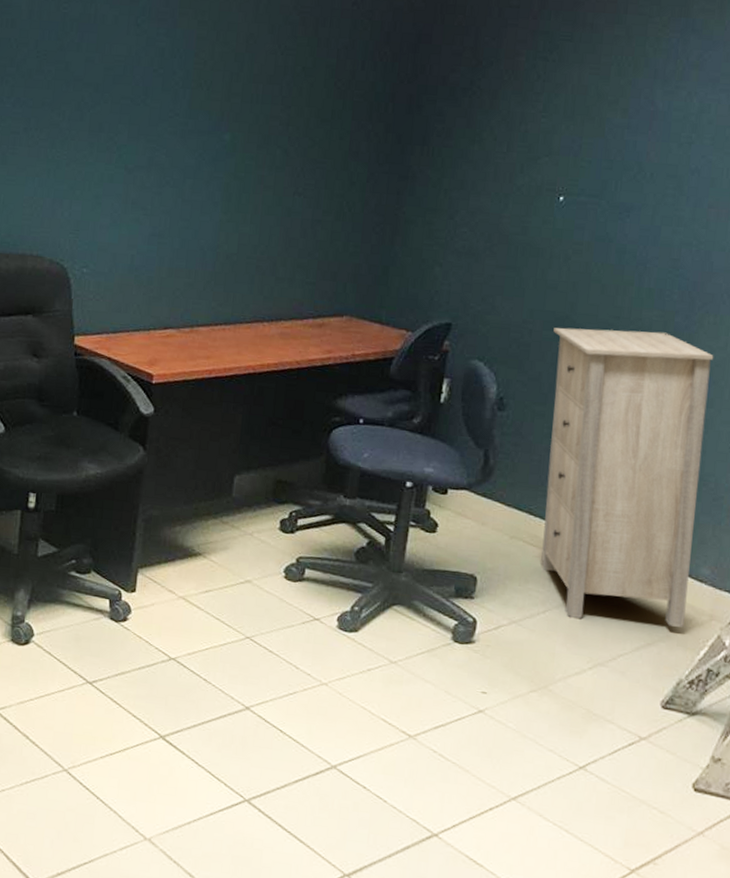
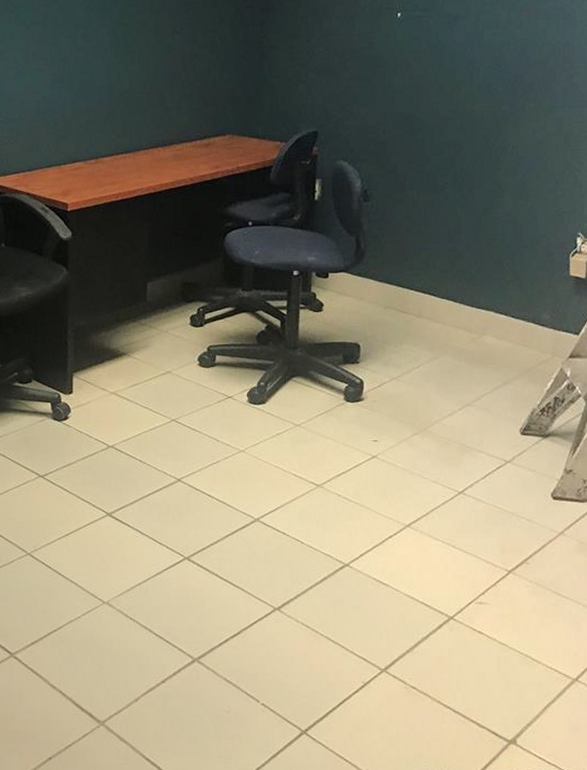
storage cabinet: present [541,327,714,628] -> none [403,120,536,370]

